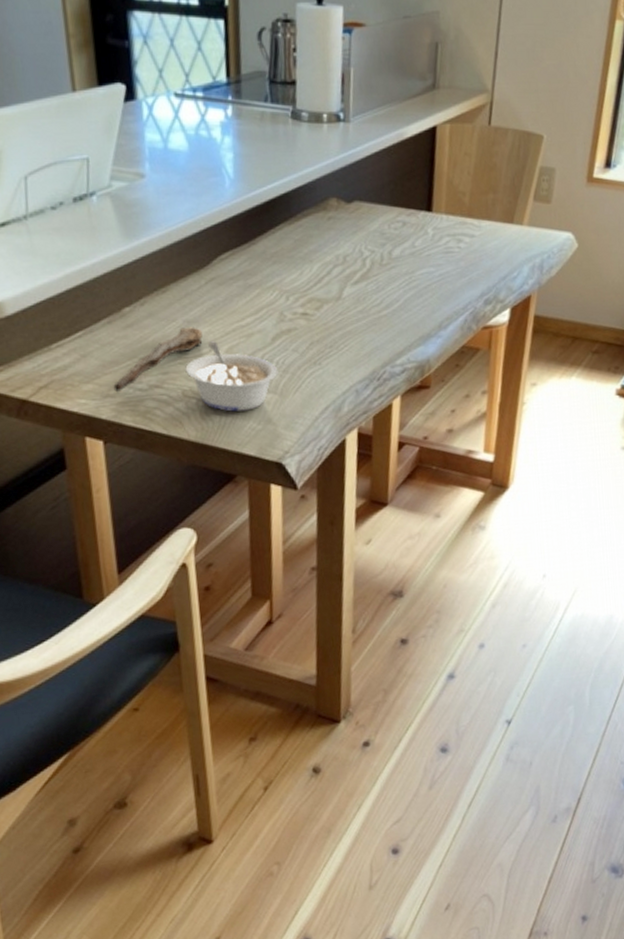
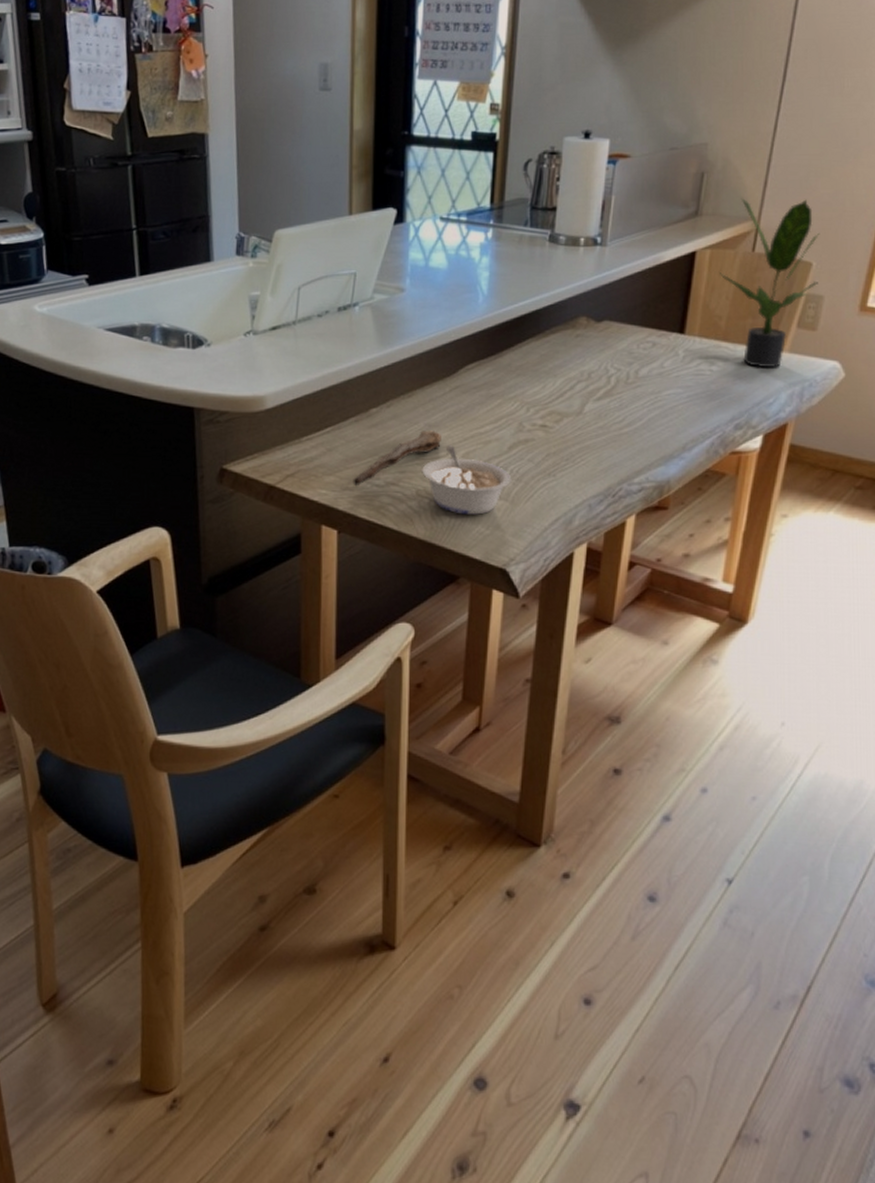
potted plant: none [459,69,550,243] -> present [718,197,820,368]

